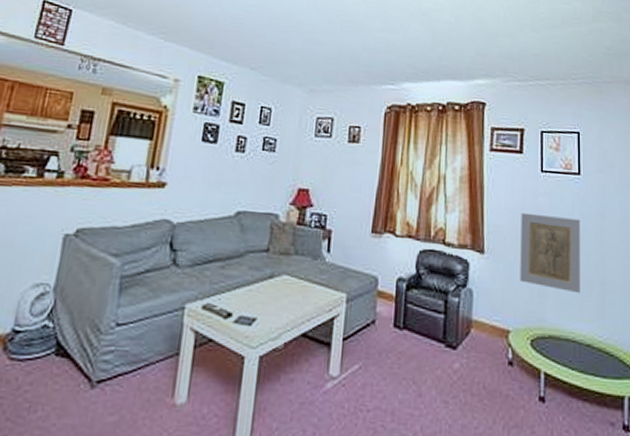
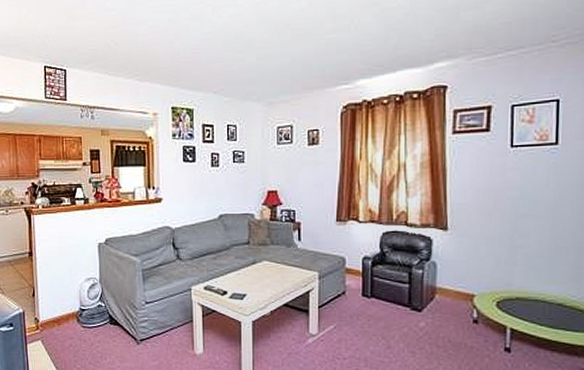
relief plaque: present [520,212,580,294] -> none [485,189,555,259]

